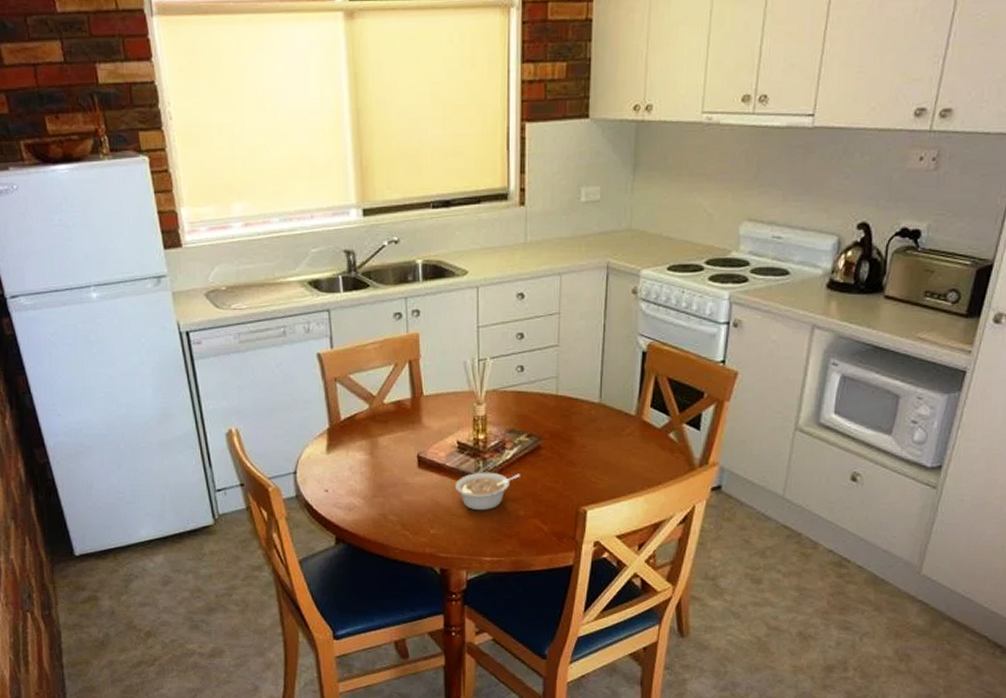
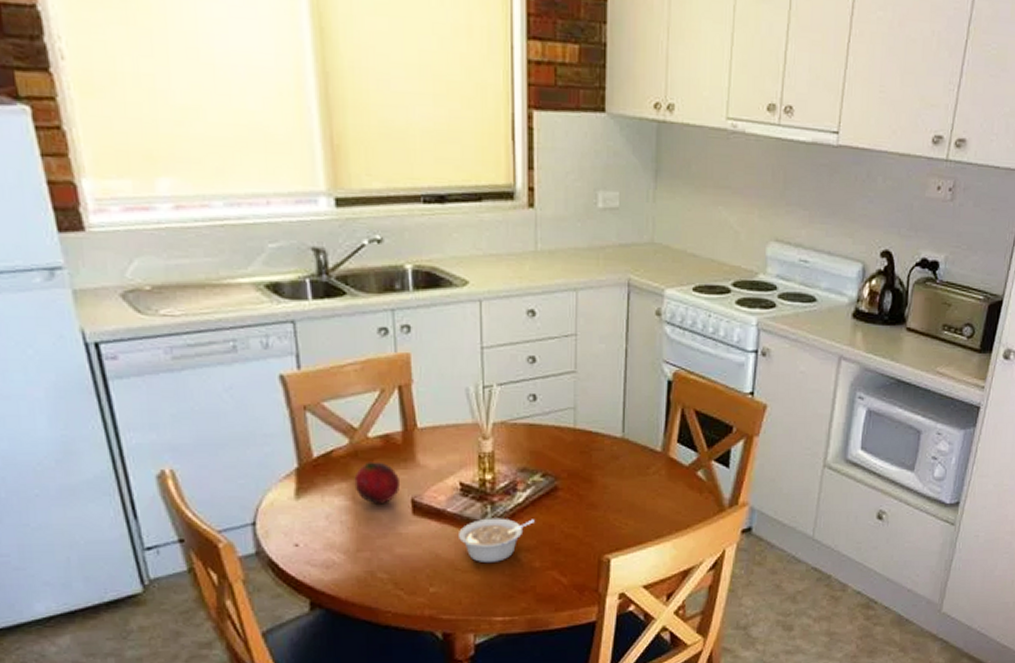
fruit: none [372,423,408,459] -> present [354,462,399,505]

